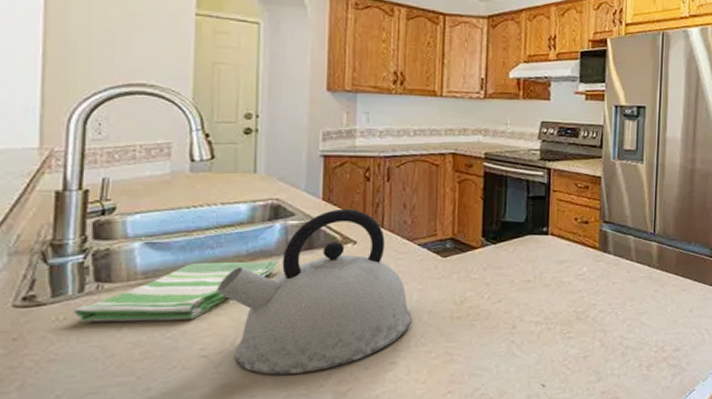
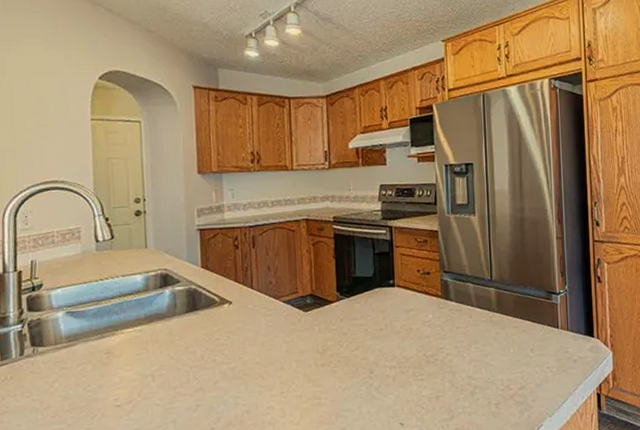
dish towel: present [73,260,279,322] -> none [16,321,171,380]
kettle: present [217,208,411,375] -> none [123,273,282,420]

